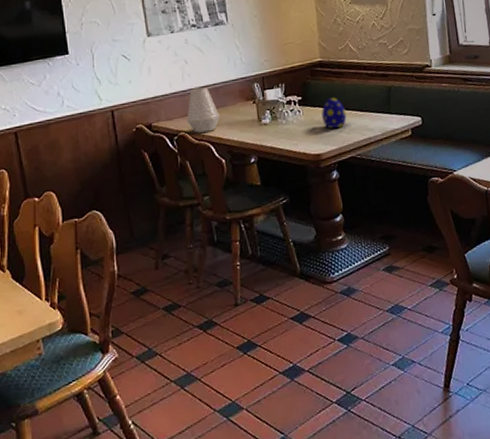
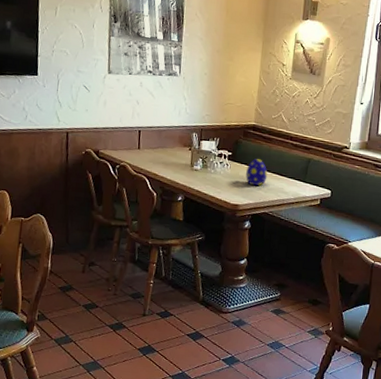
vase: present [186,87,220,133] -> none [129,127,158,167]

